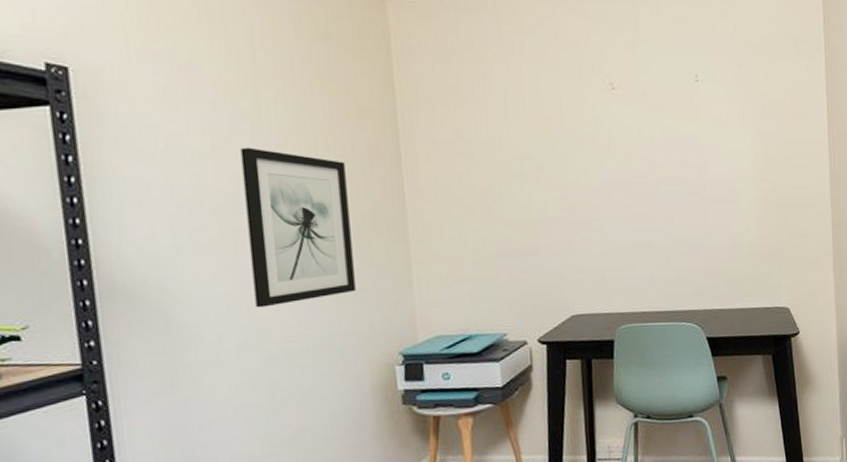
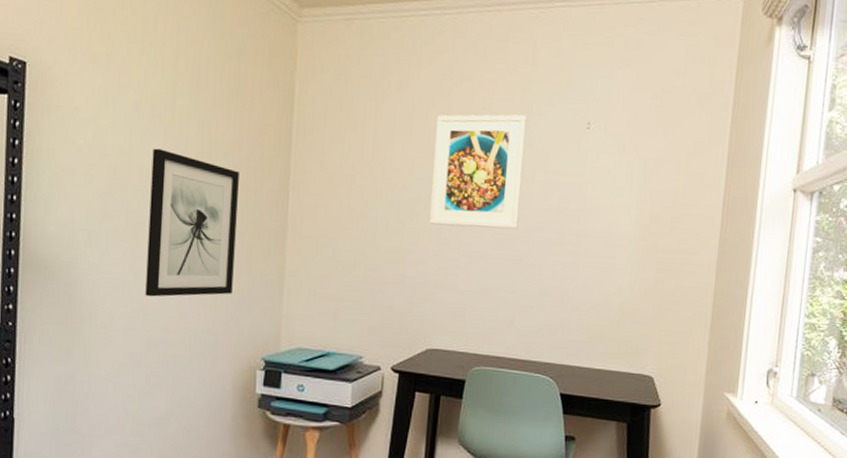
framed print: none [548,73,643,192] -> present [428,114,527,230]

